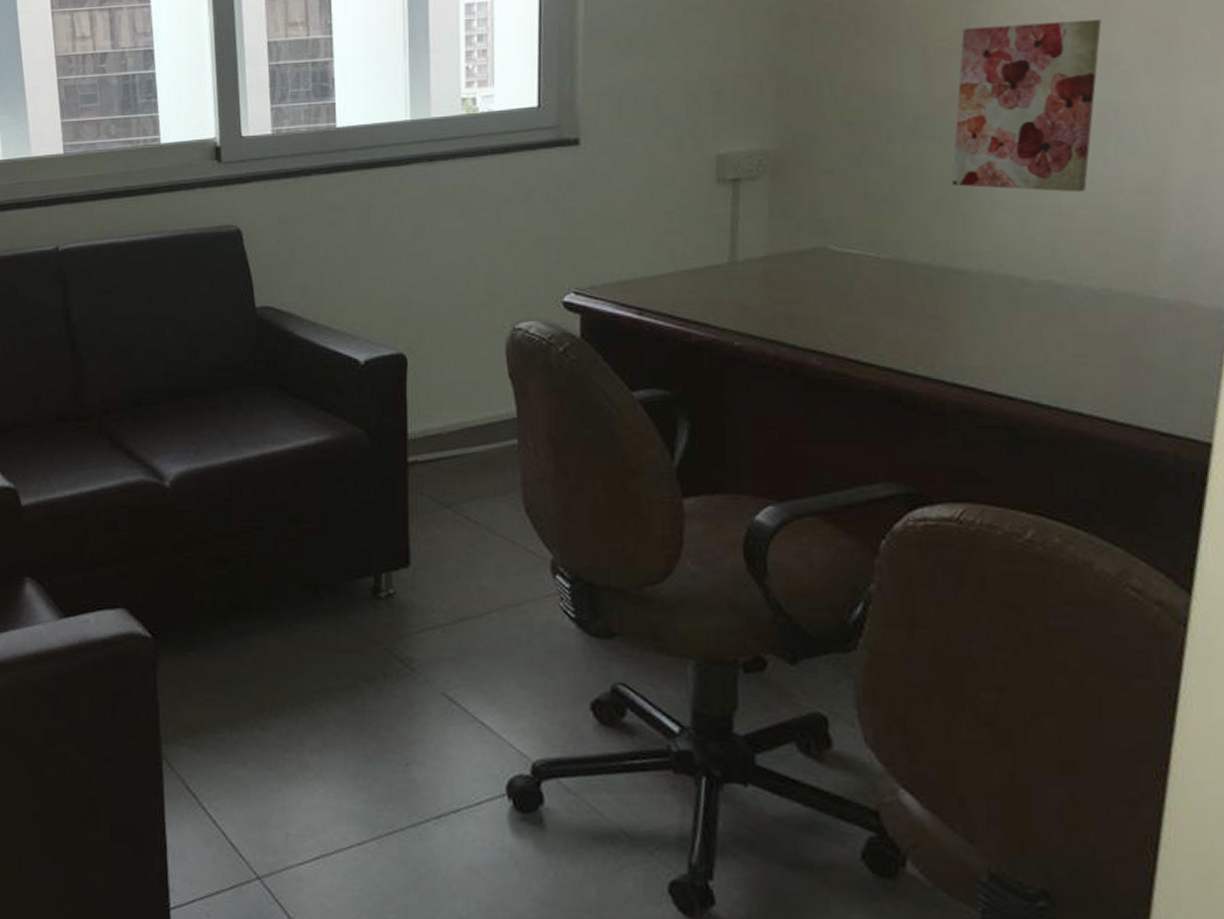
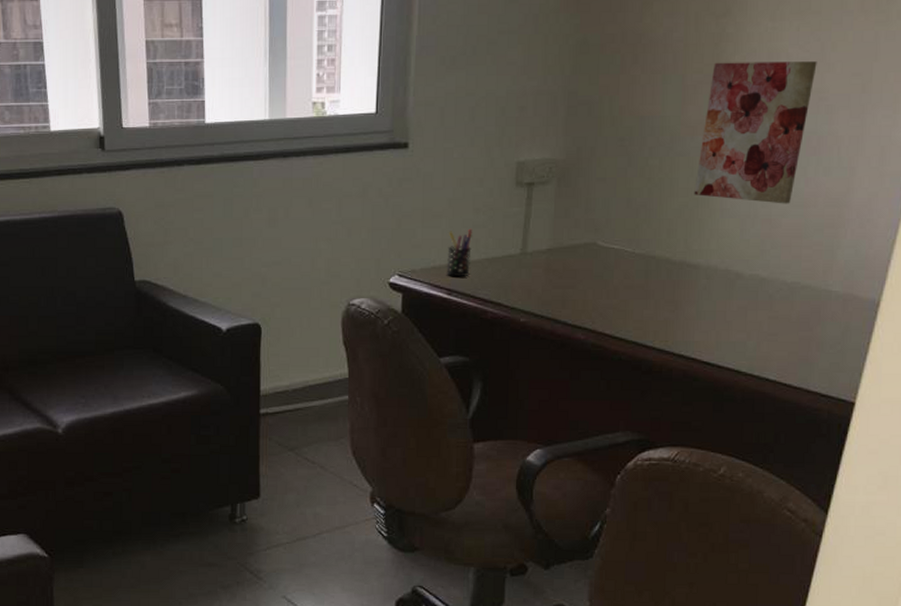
pen holder: none [634,235,667,293] -> present [446,228,473,277]

